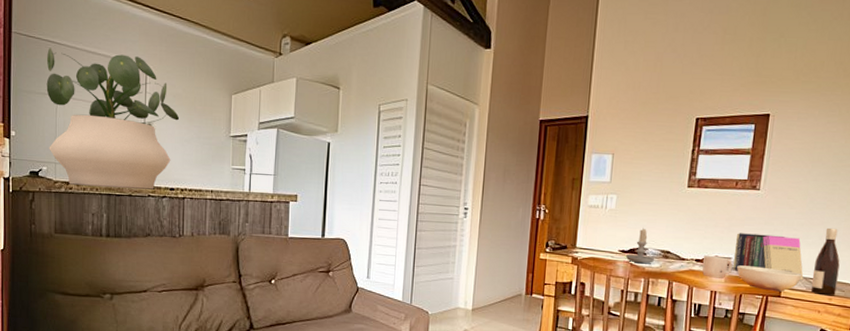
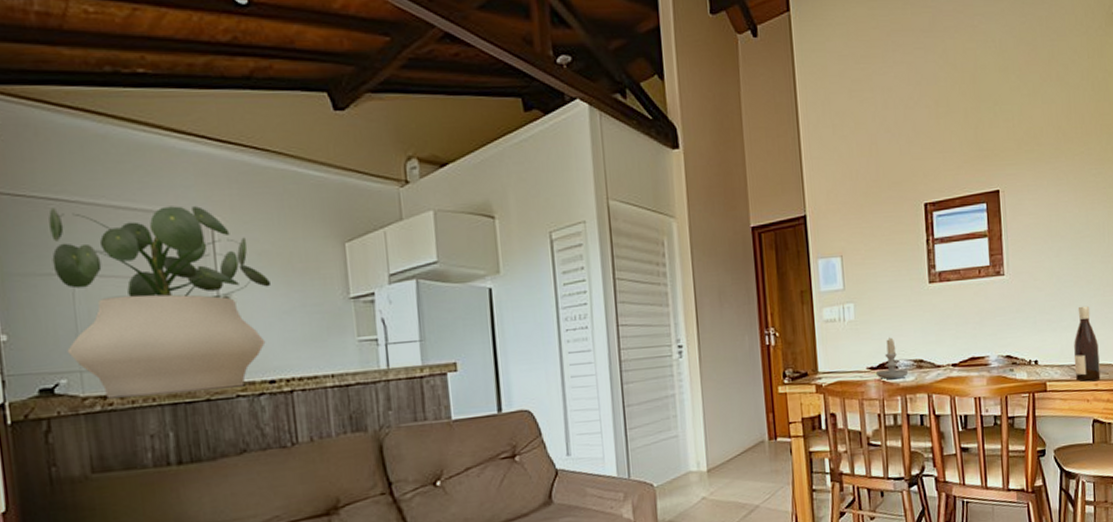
mug: present [702,255,733,279] -> none [959,356,992,383]
books: present [732,233,804,280] -> none [990,322,1066,371]
bowl: present [737,265,803,292] -> none [997,360,1064,387]

